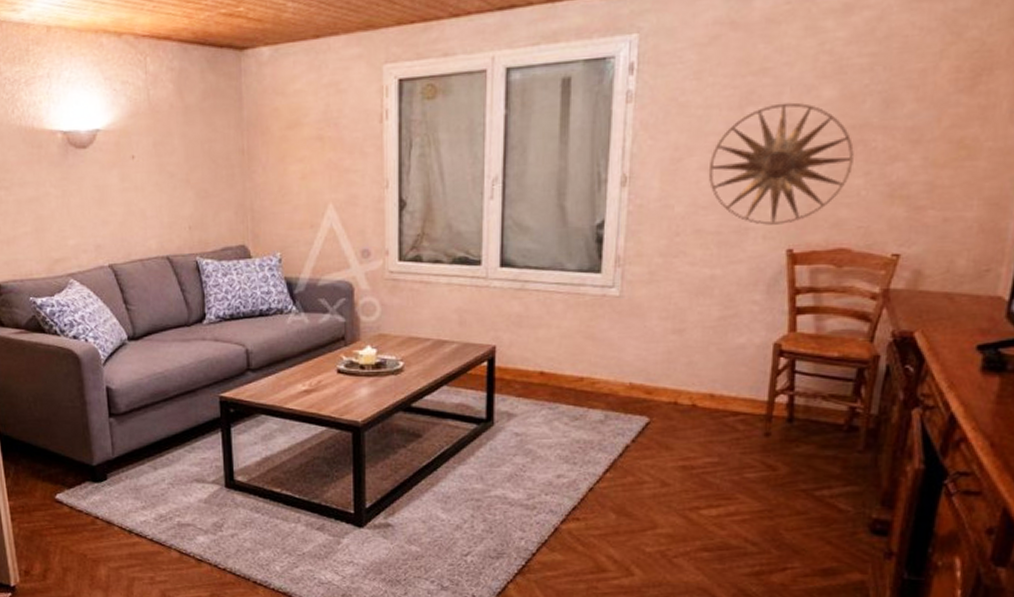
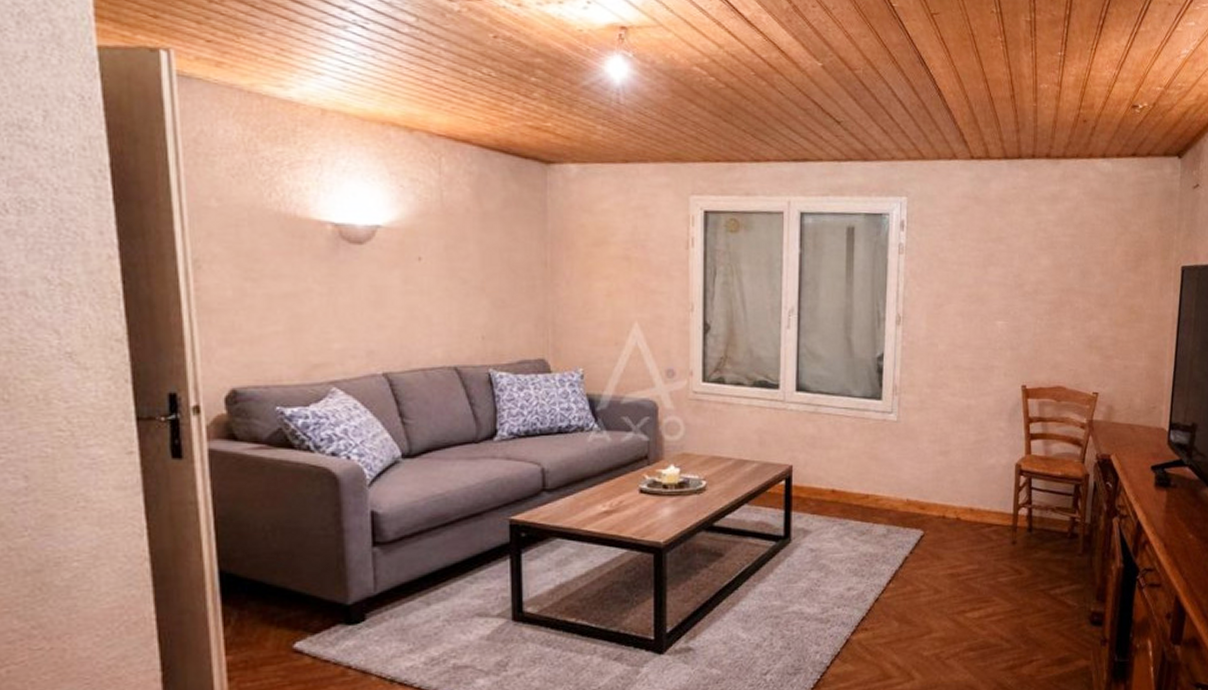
wall art: present [709,102,854,225] -> none [964,266,1064,365]

